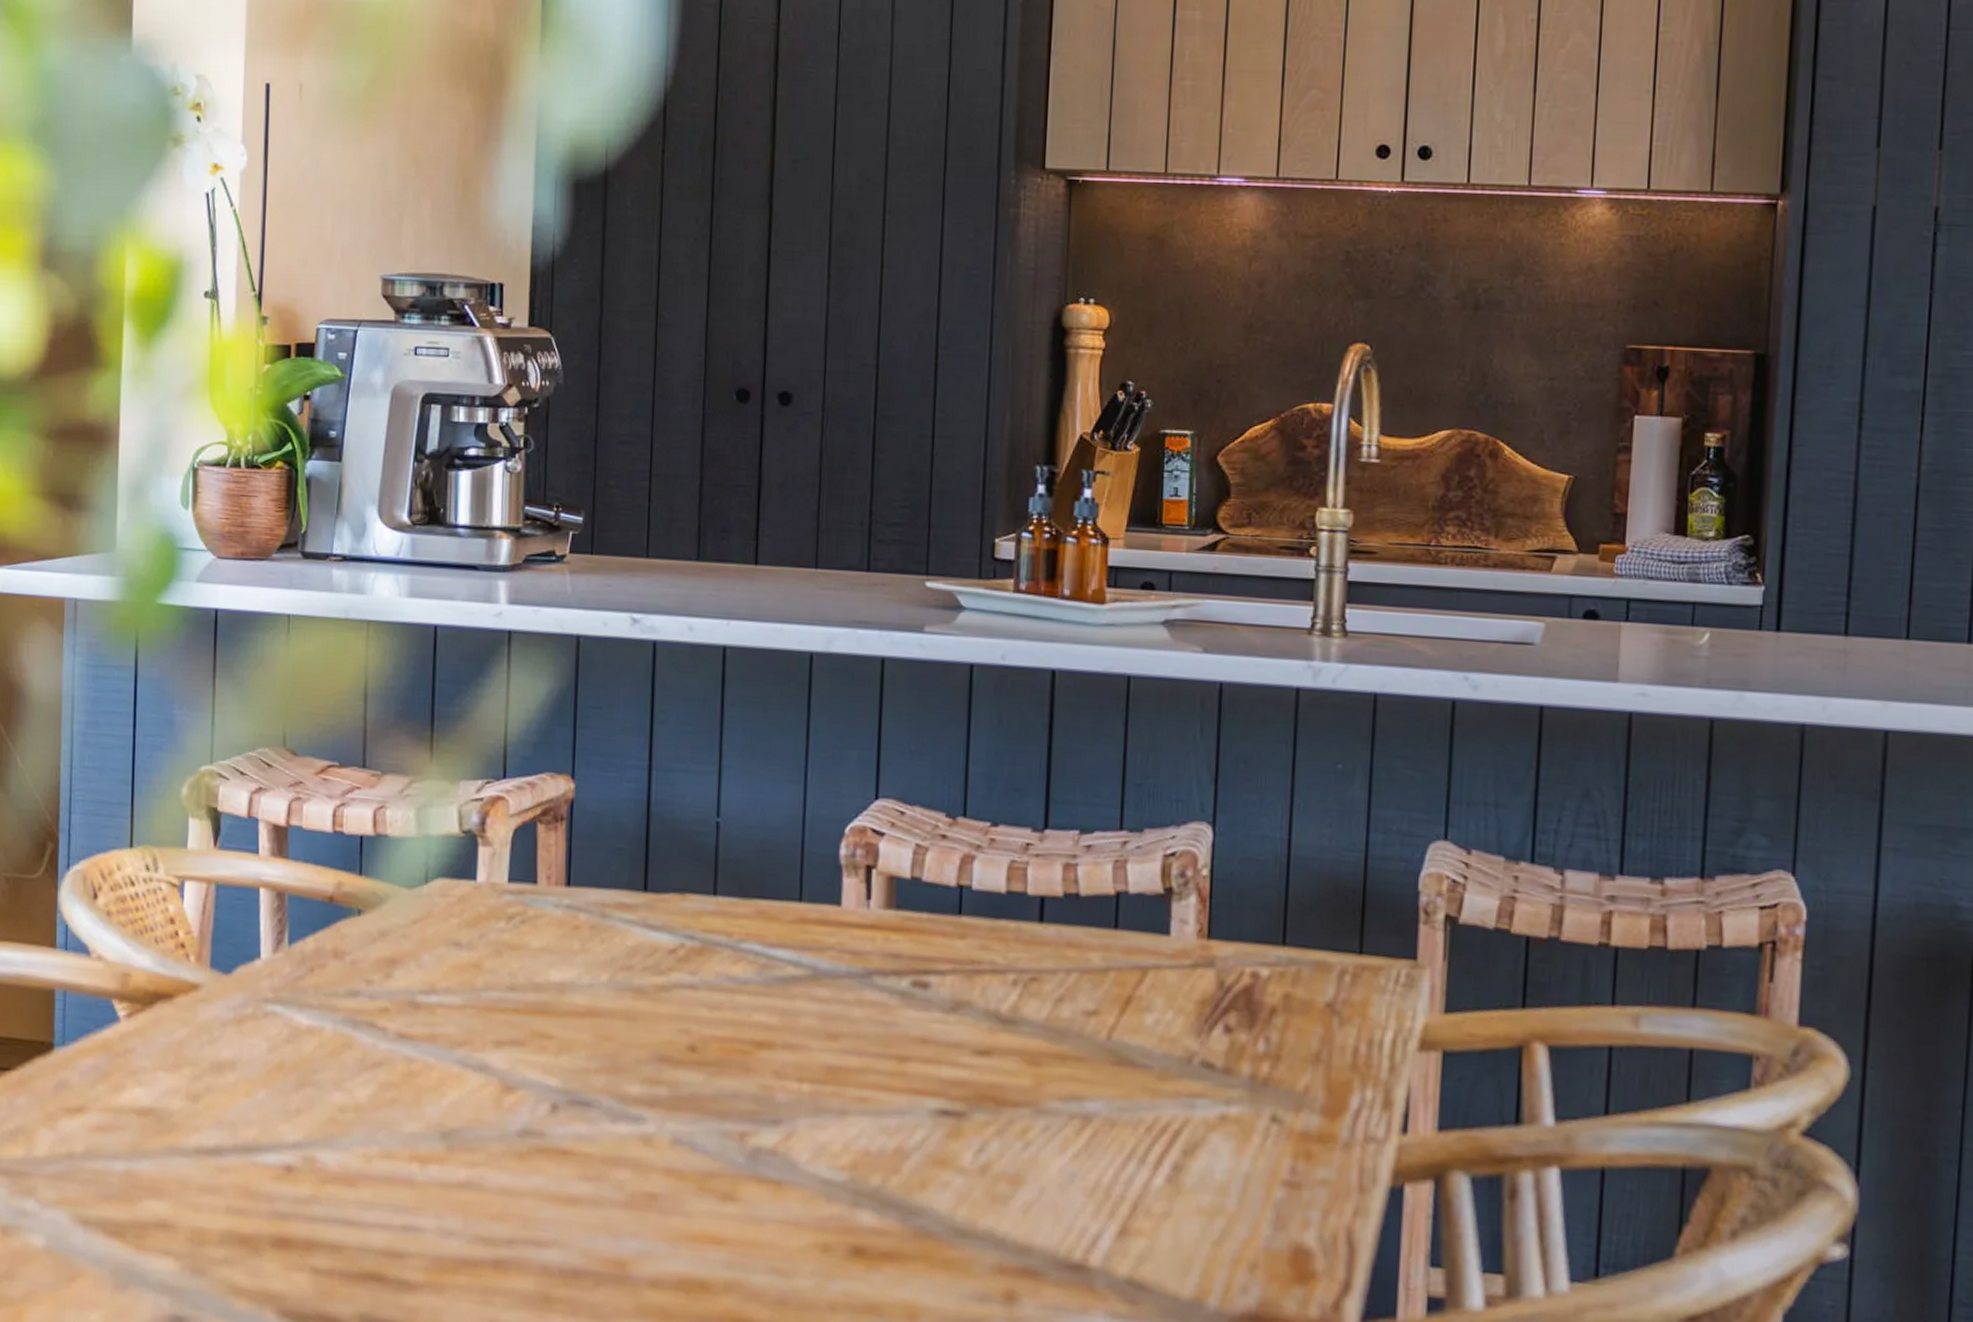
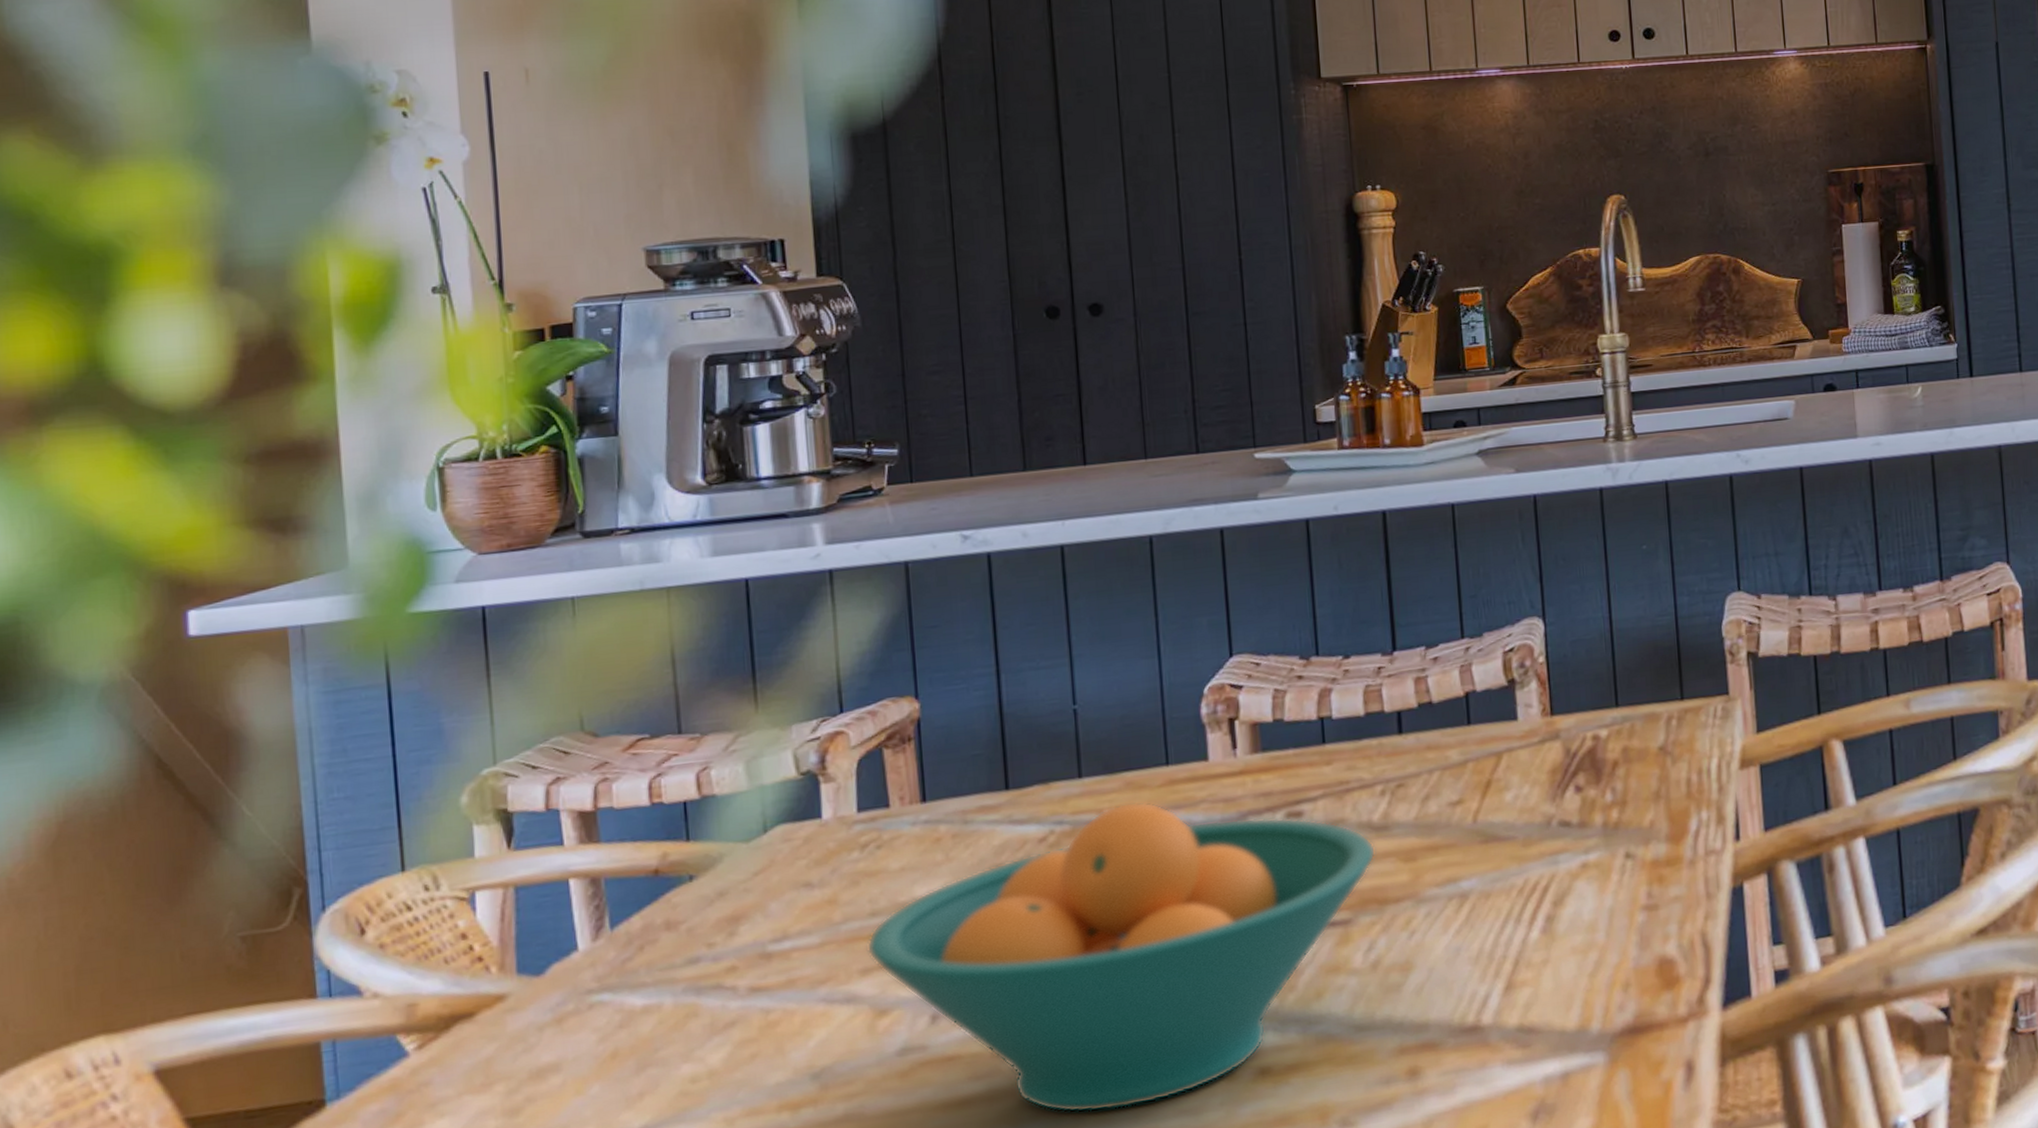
fruit bowl: none [502,931,1000,1253] -> present [866,801,1376,1113]

